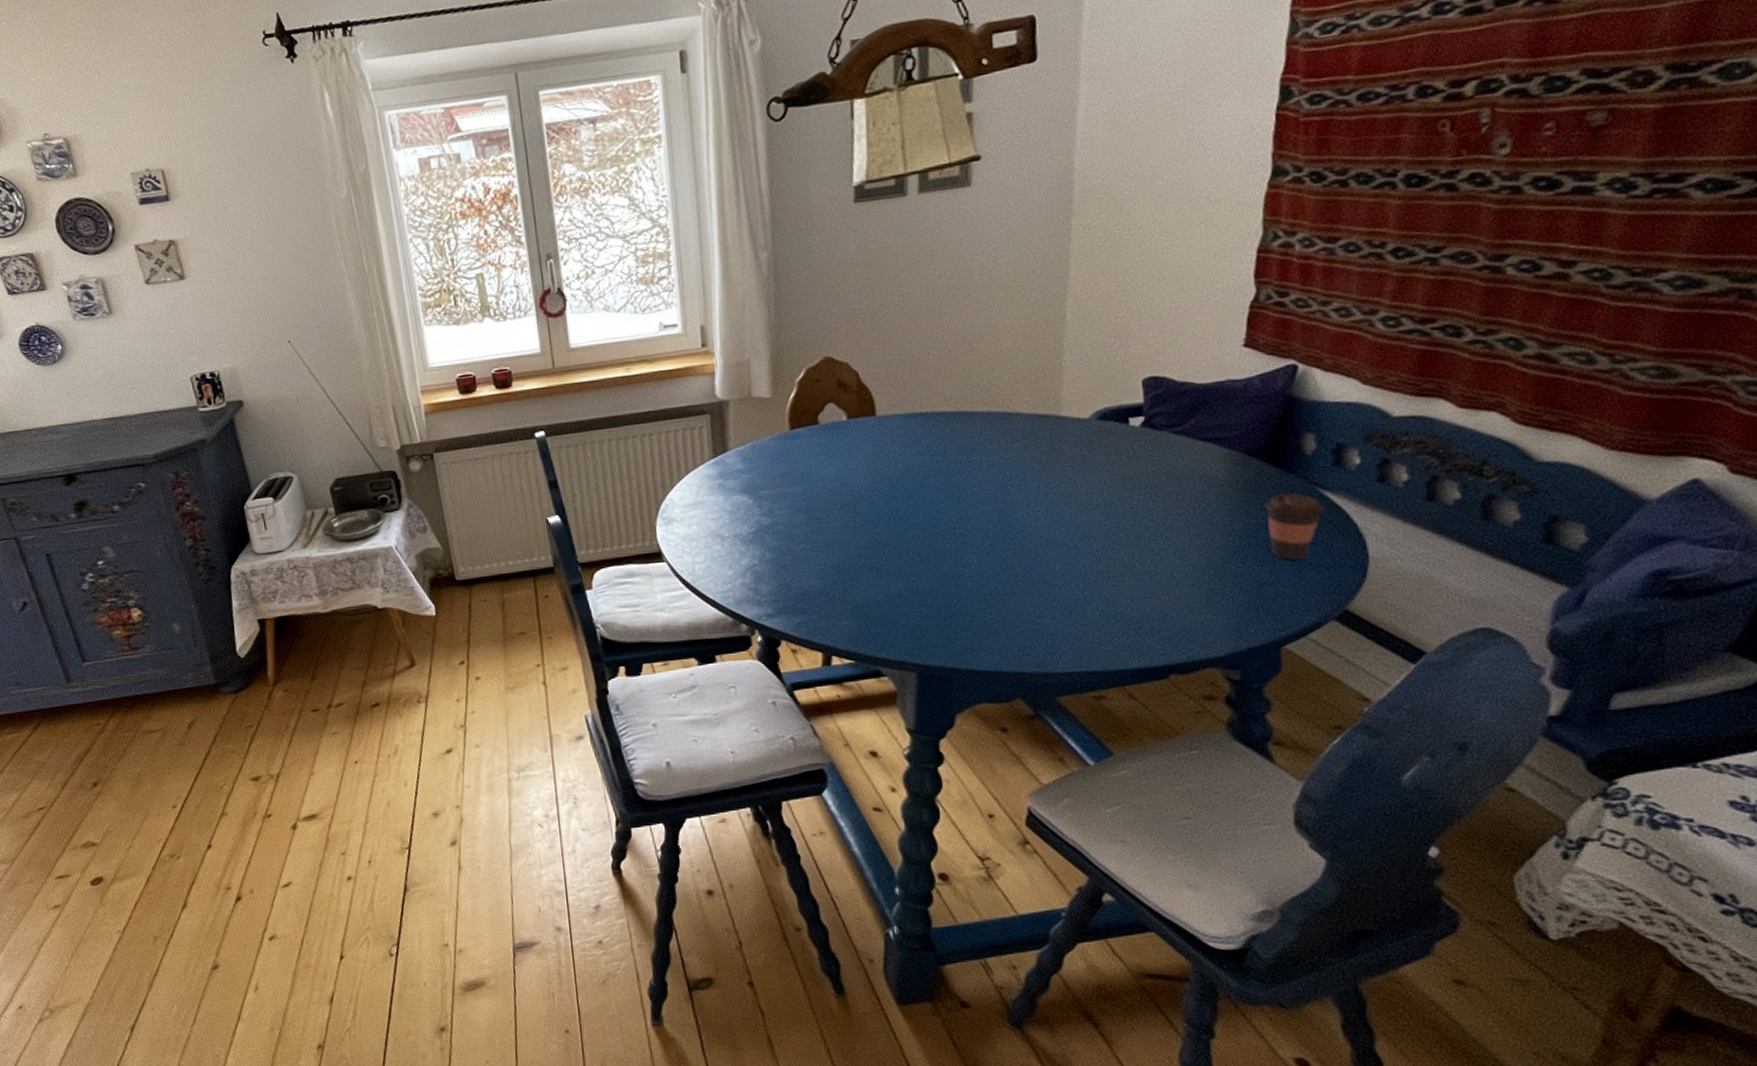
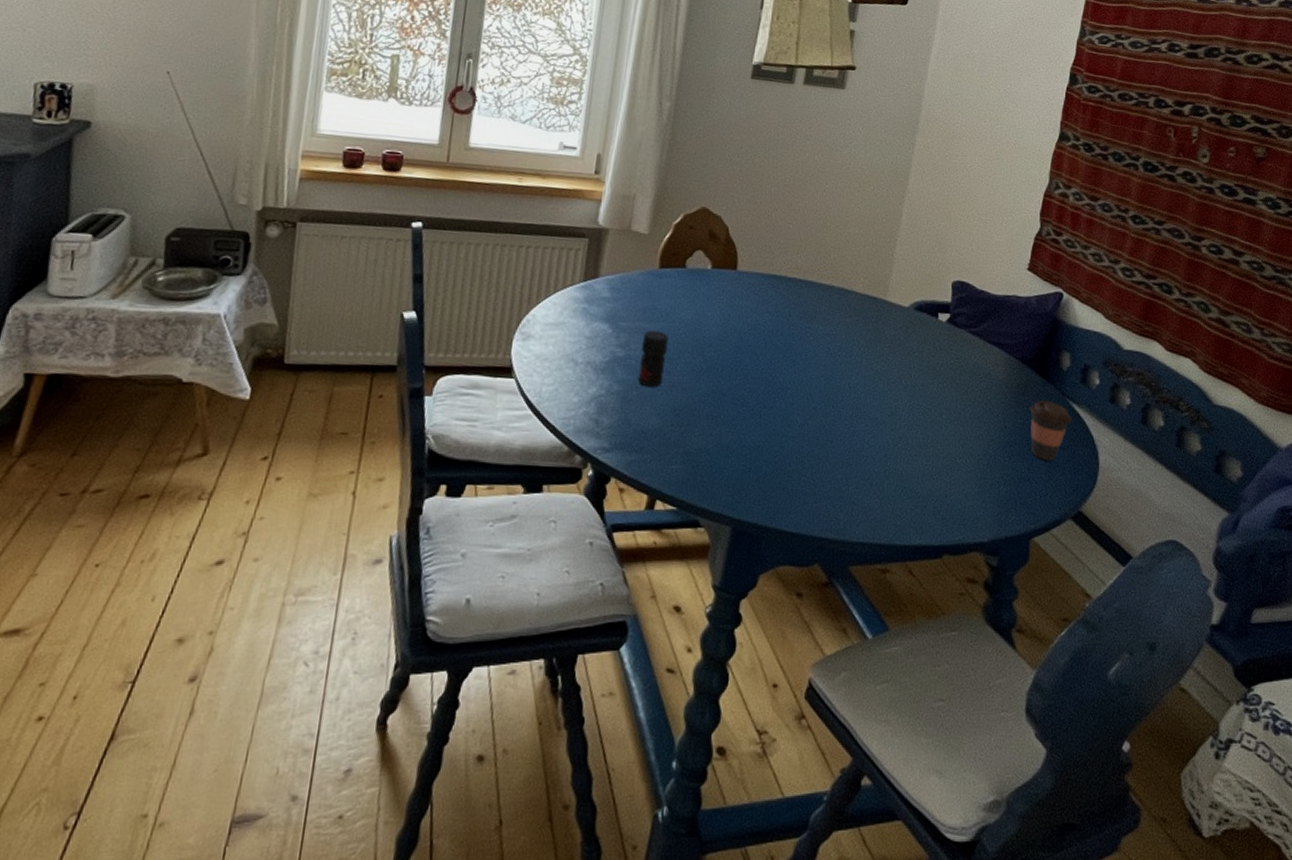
jar: none [786,492,816,550] -> present [638,330,669,388]

